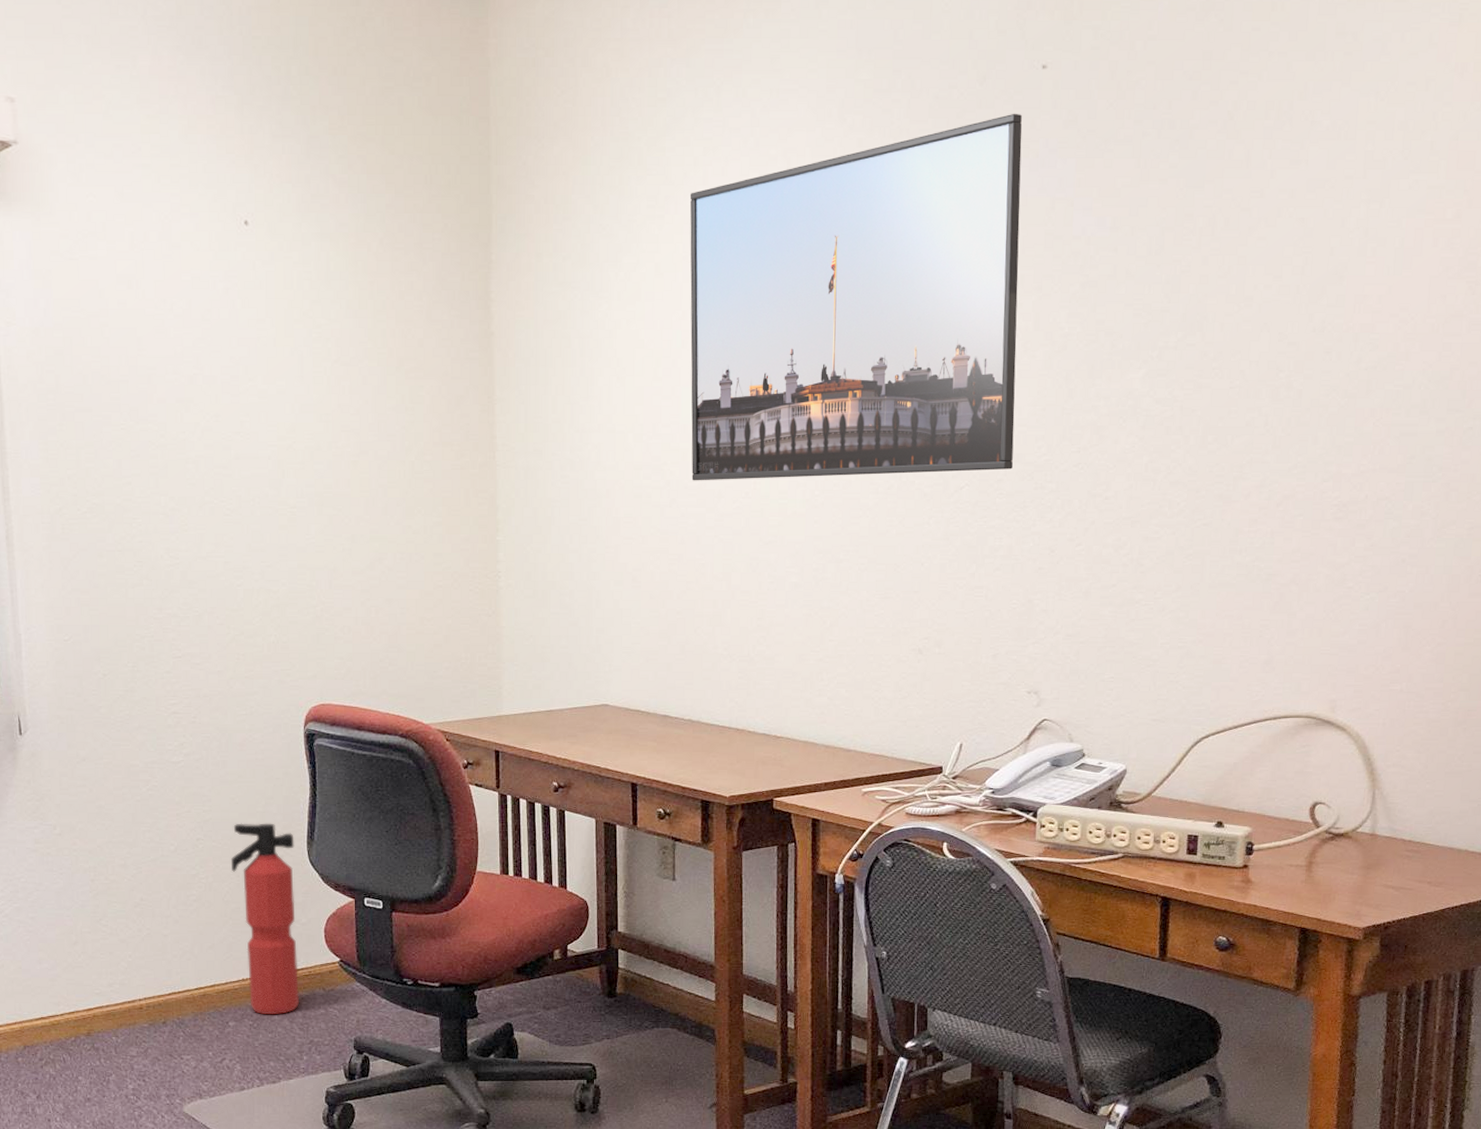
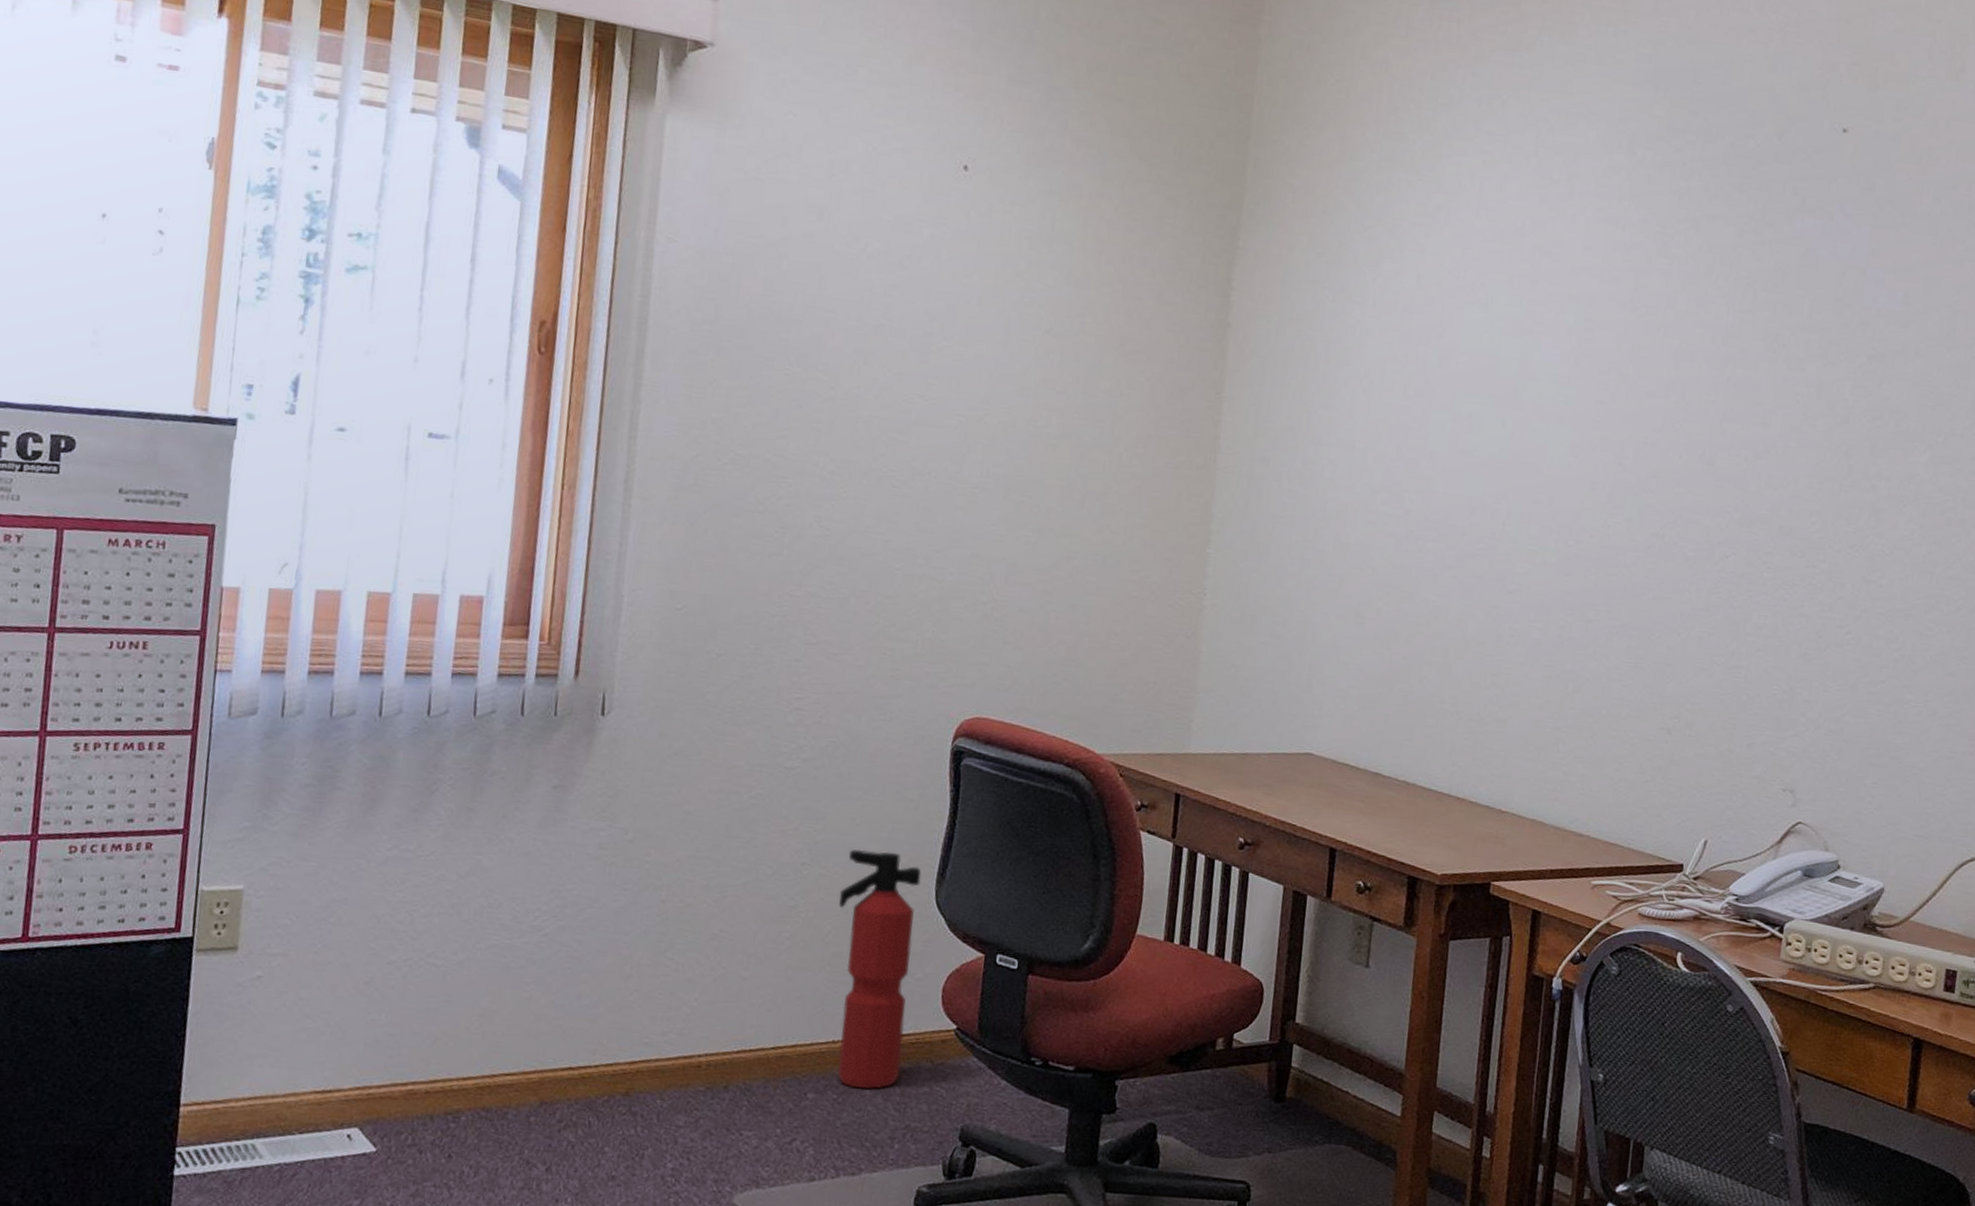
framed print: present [689,113,1023,481] -> none [1434,172,1819,543]

